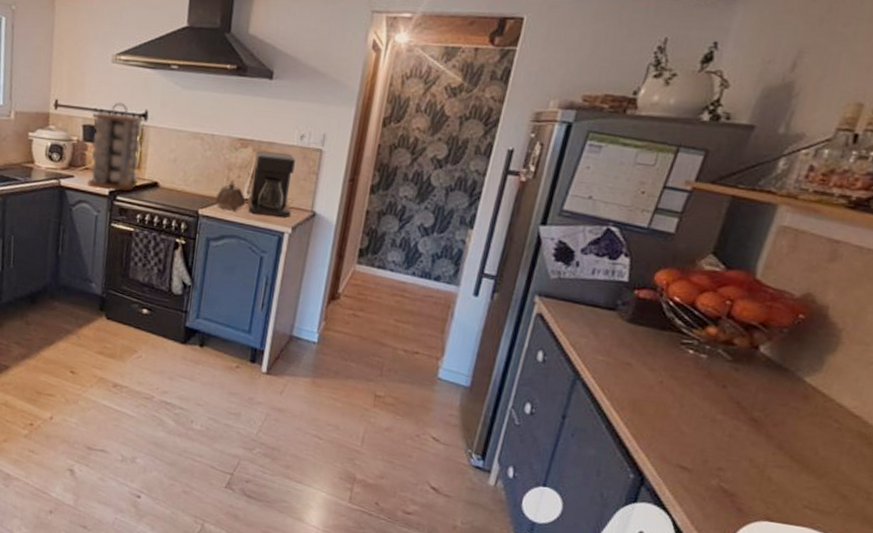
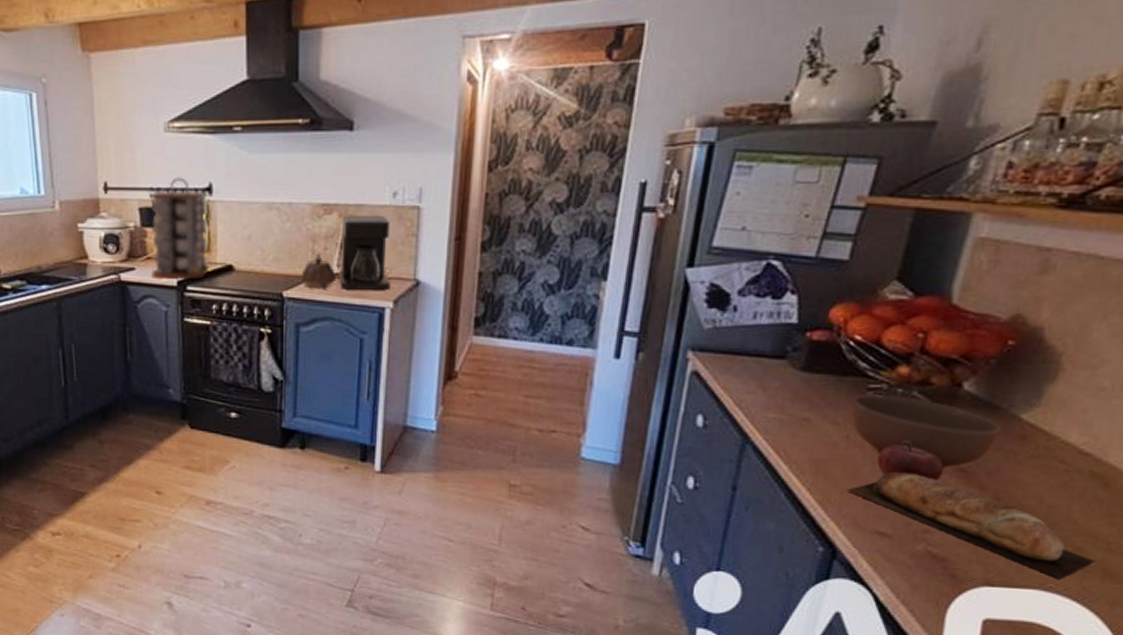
bread loaf: none [658,415,859,521] -> present [848,472,1097,579]
bowl: none [666,347,788,417] -> present [852,393,1001,468]
fruit: none [684,391,738,428] -> present [877,441,943,482]

